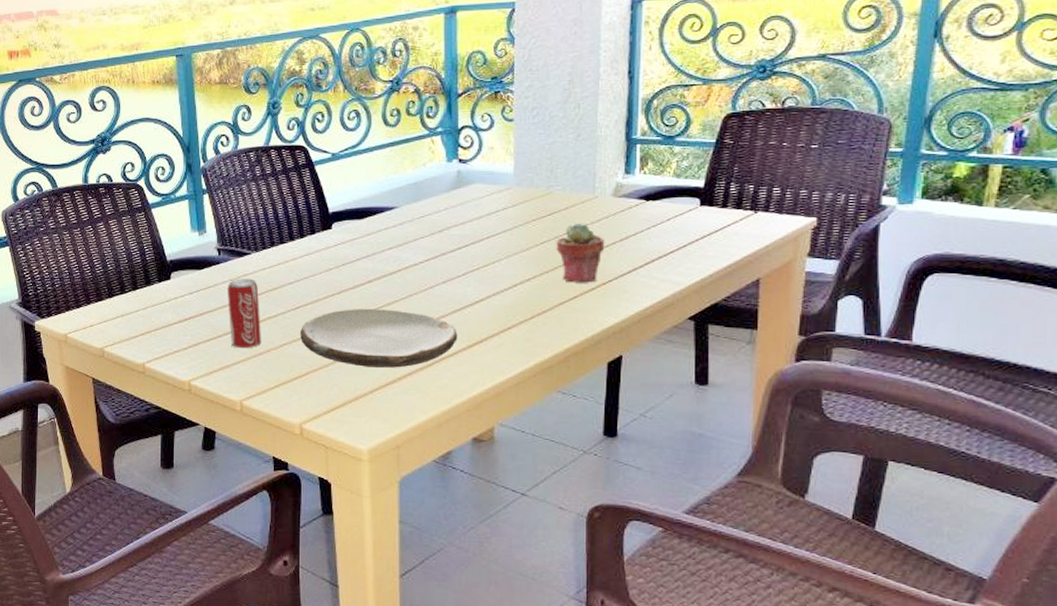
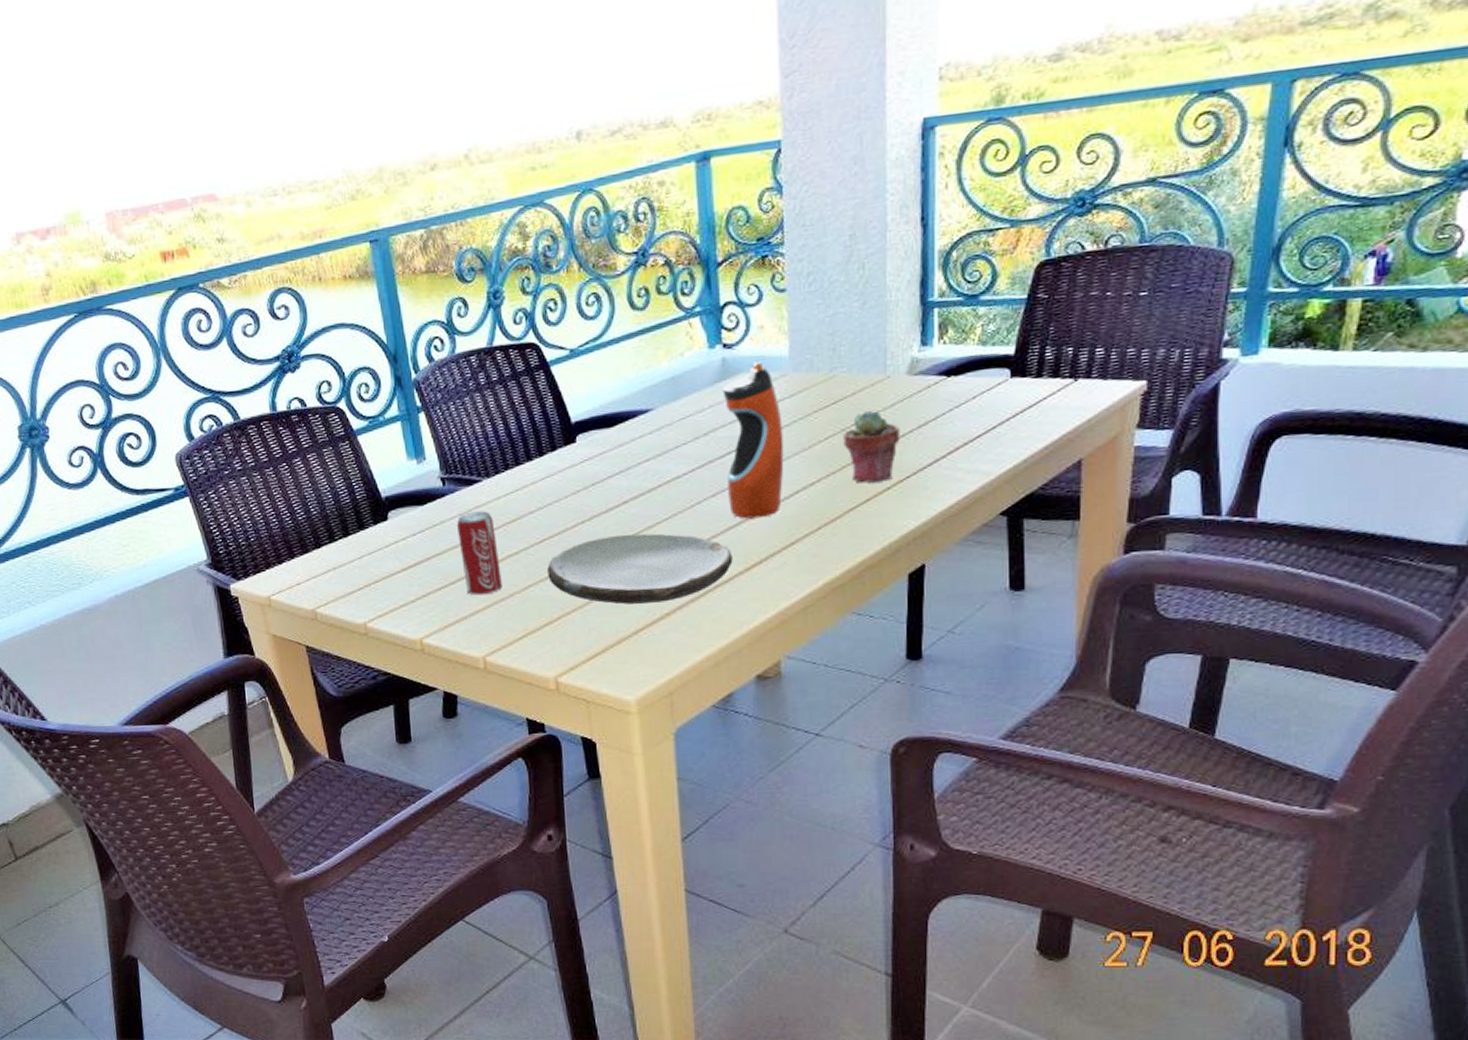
water bottle: none [456,175,506,304] -> present [722,361,784,519]

